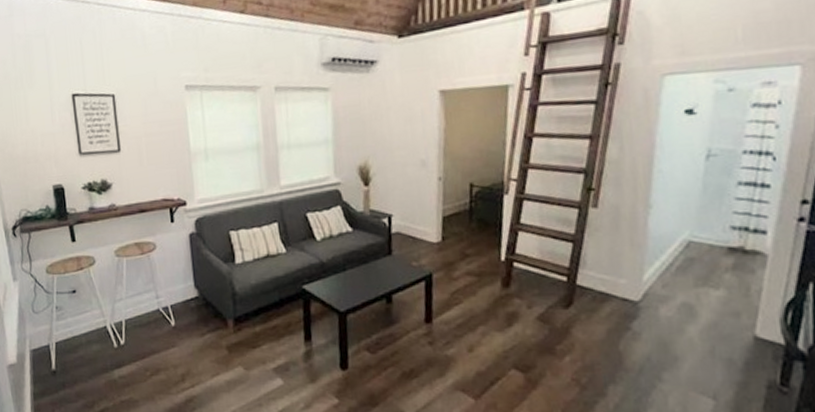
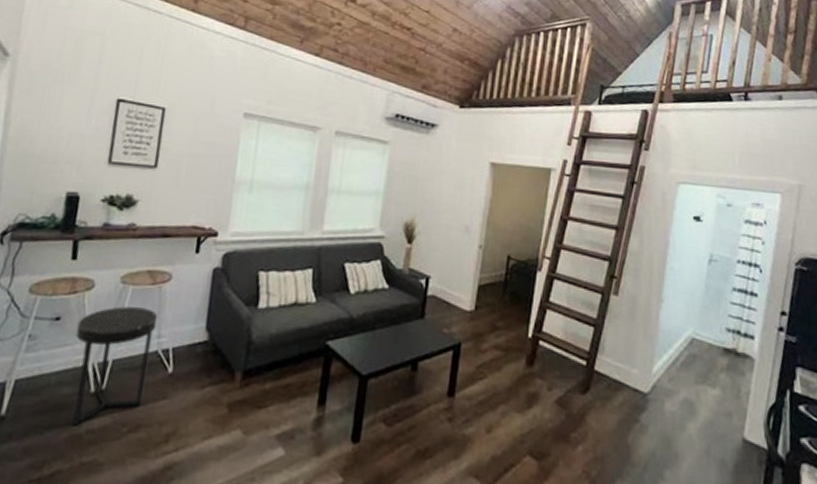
side table: none [90,275,157,374] -> present [72,306,157,426]

